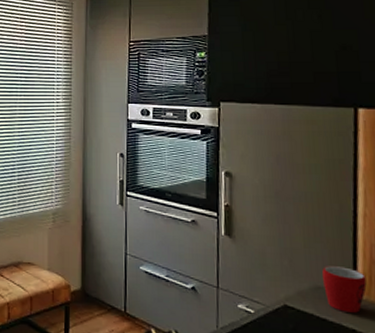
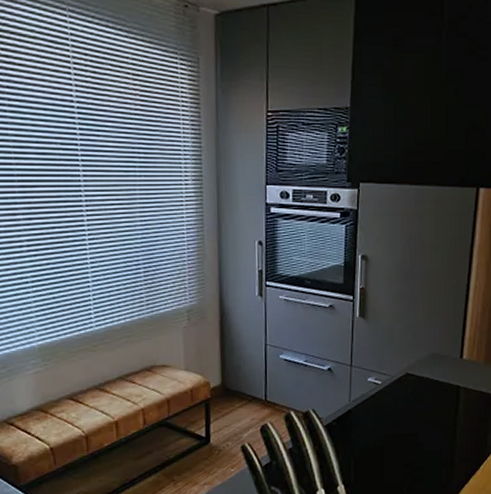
mug: present [322,266,367,313] -> none [438,334,471,373]

